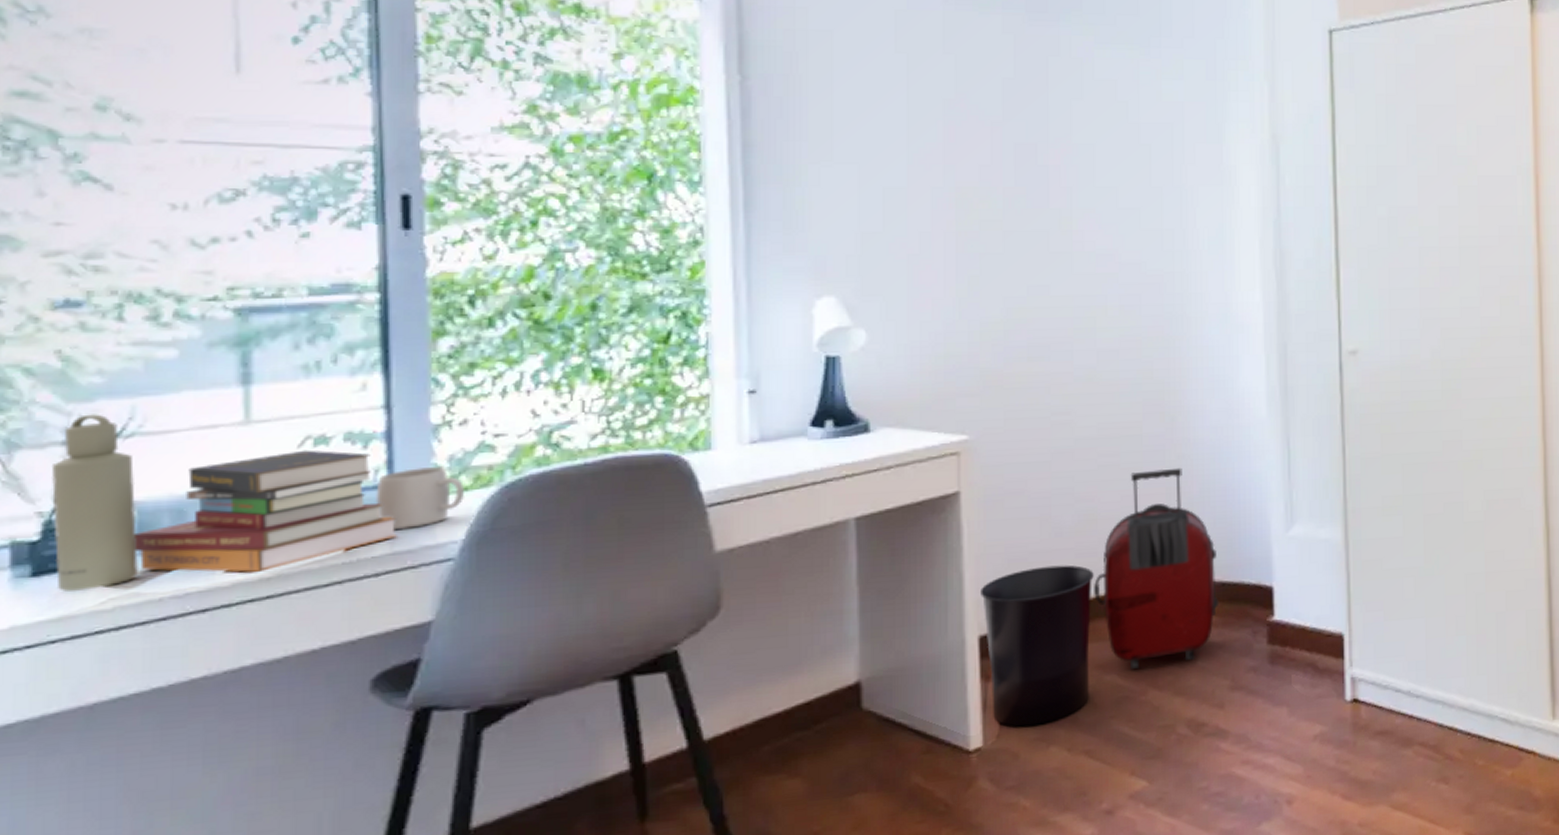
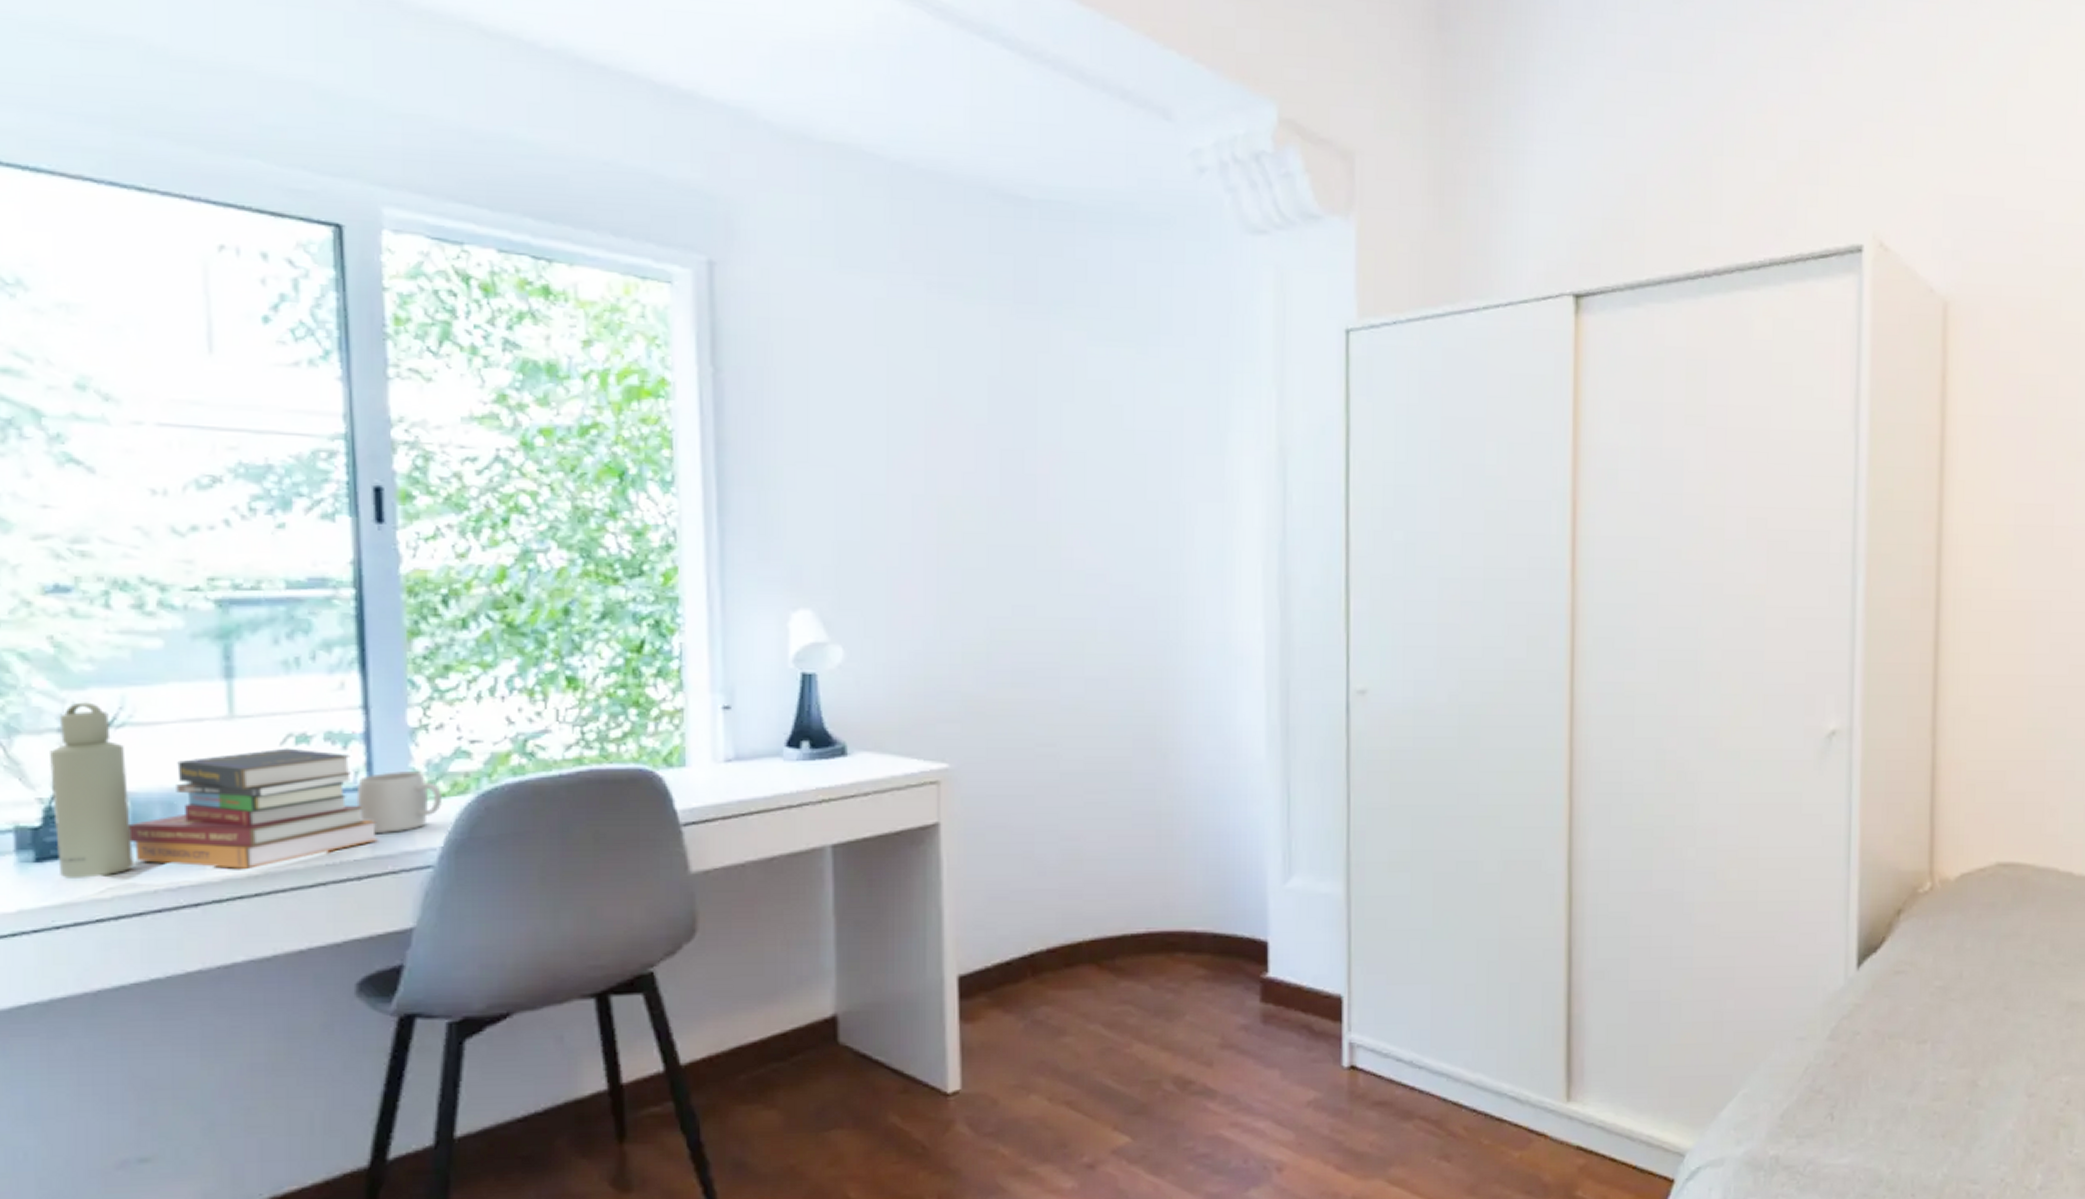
waste bin: present [979,565,1094,727] -> none [959,906,1078,1072]
suitcase: present [1094,467,1220,669] -> none [1078,809,1211,1019]

